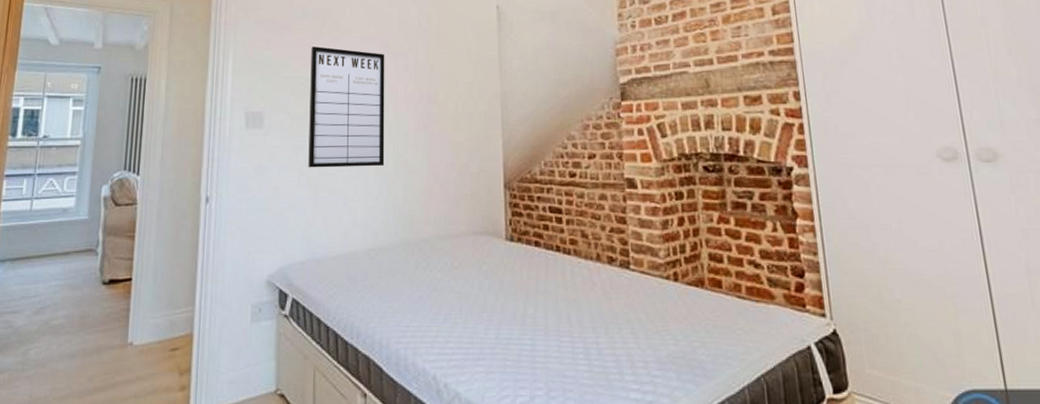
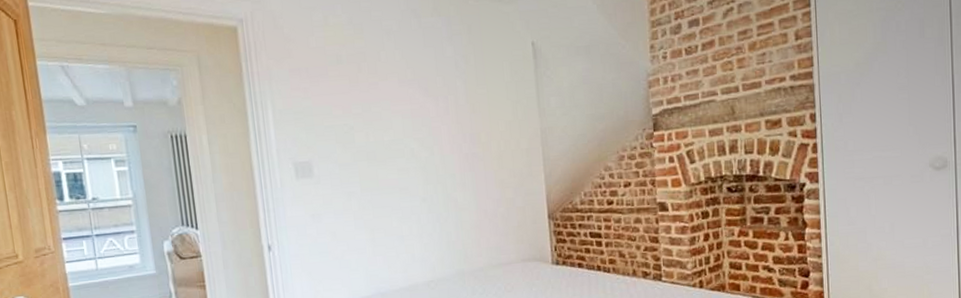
writing board: present [308,46,385,168] -> none [350,93,435,212]

